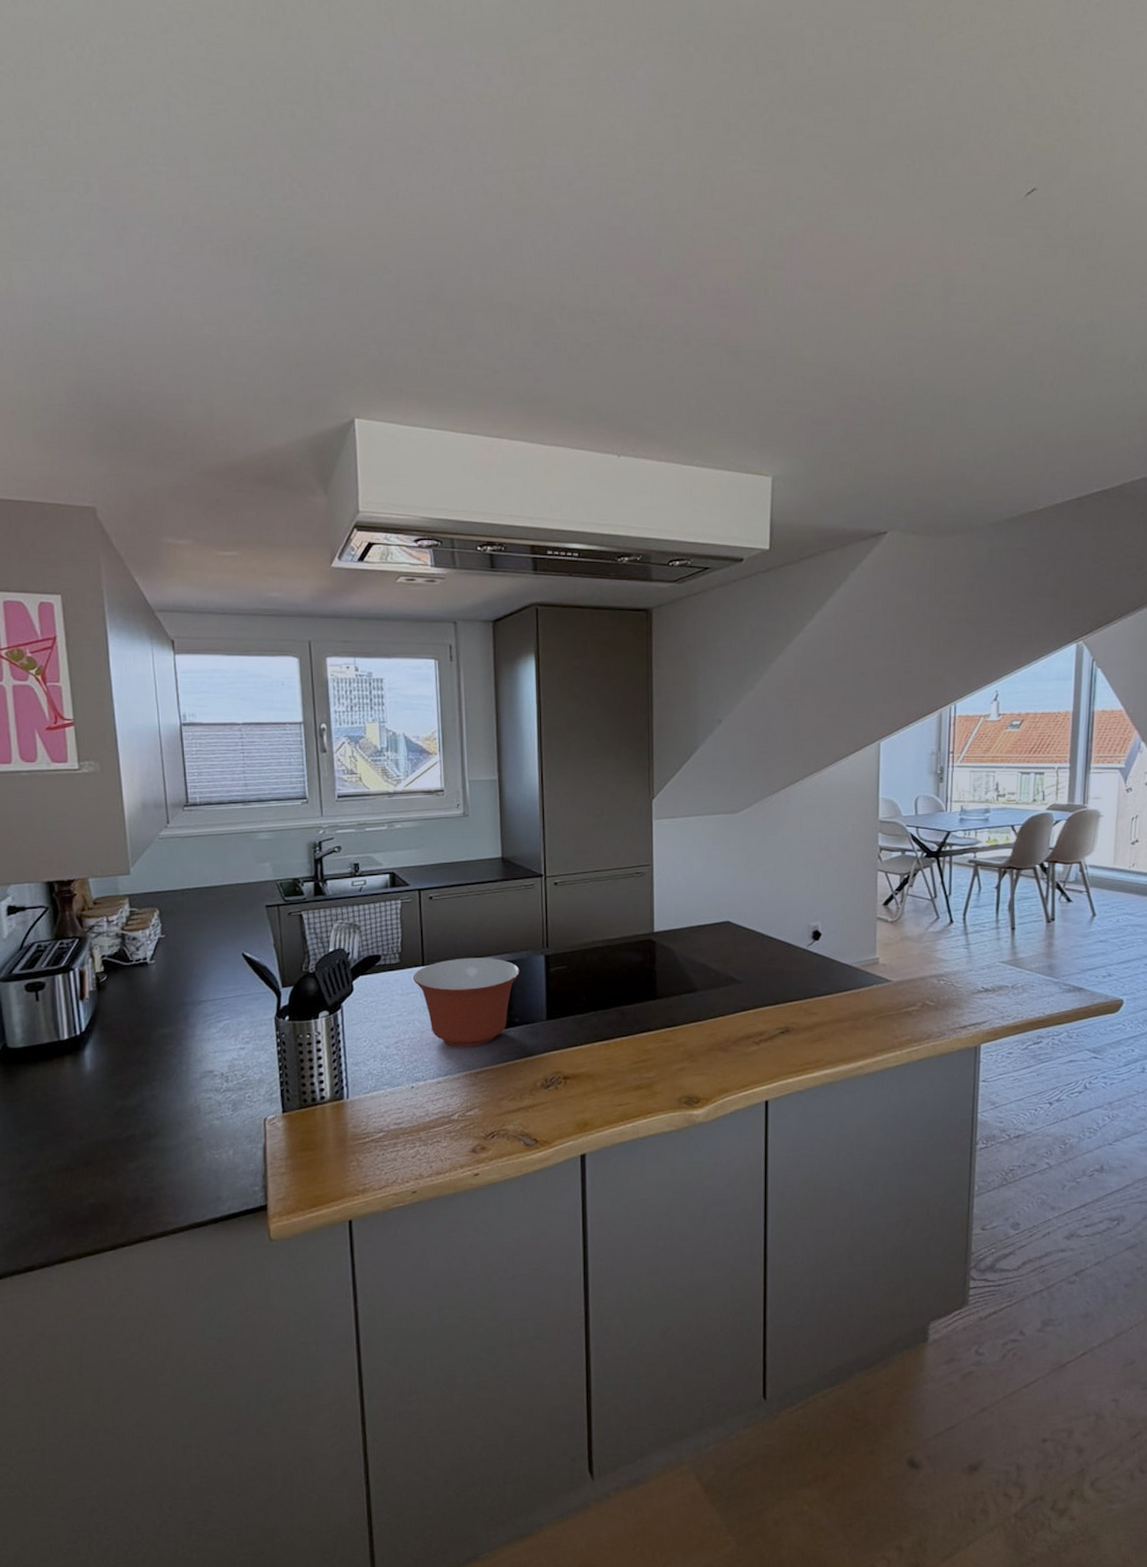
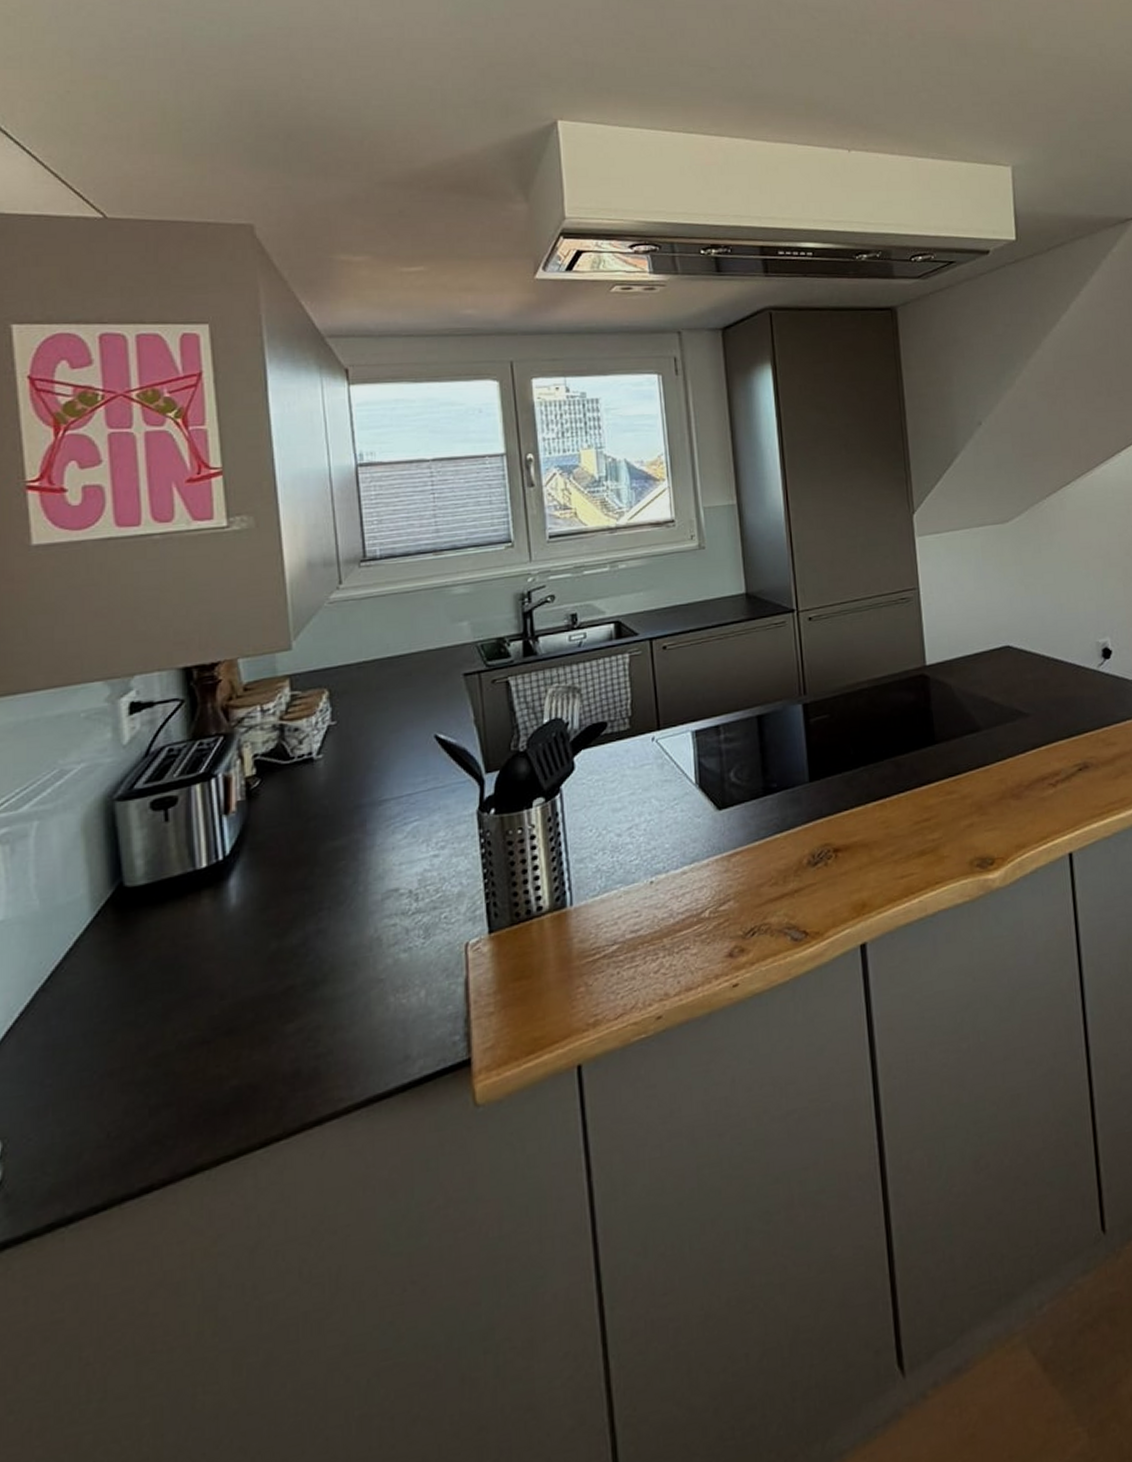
mixing bowl: present [412,957,520,1048] -> none [646,713,775,827]

